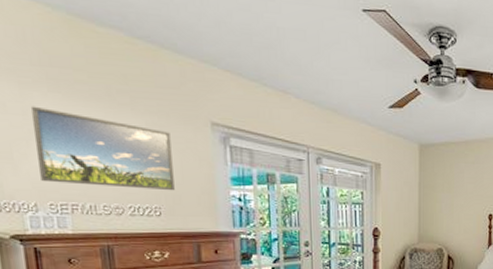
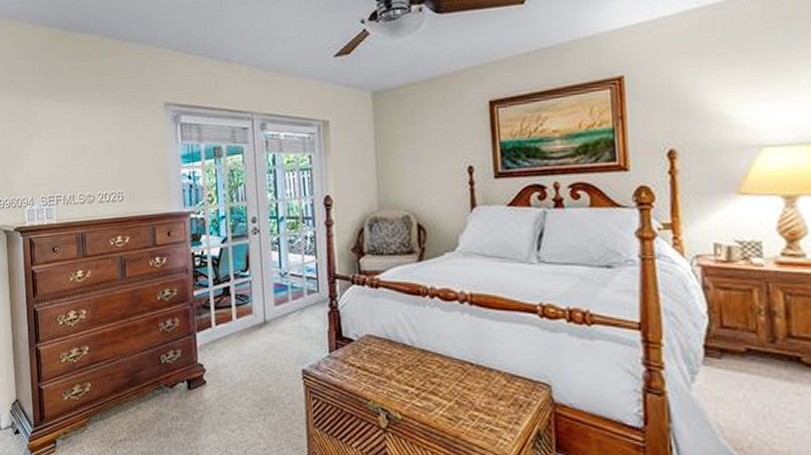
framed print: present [30,106,175,191] -> none [32,112,134,178]

